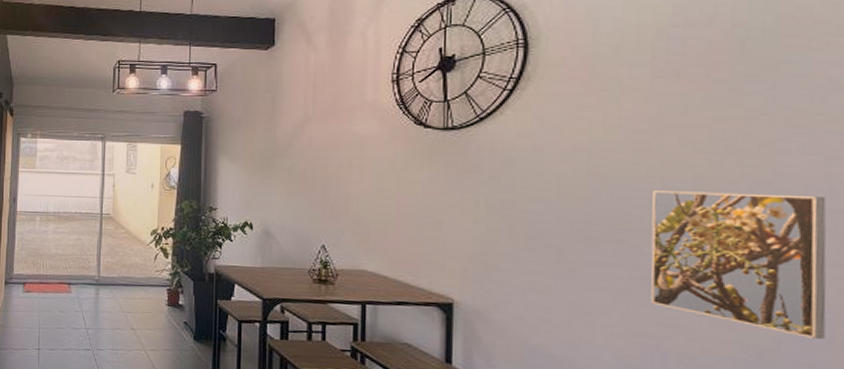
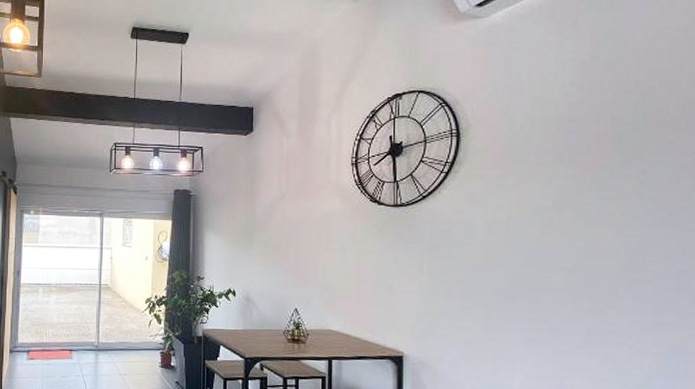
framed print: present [651,190,827,339] -> none [555,257,682,375]

